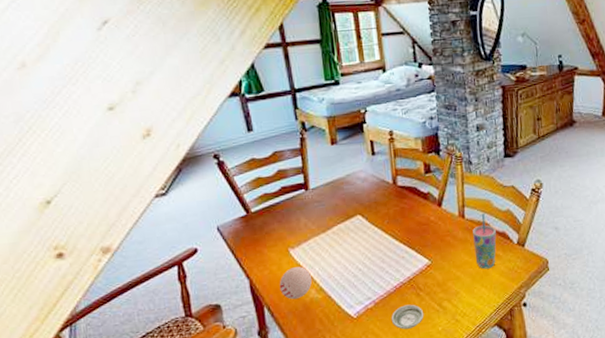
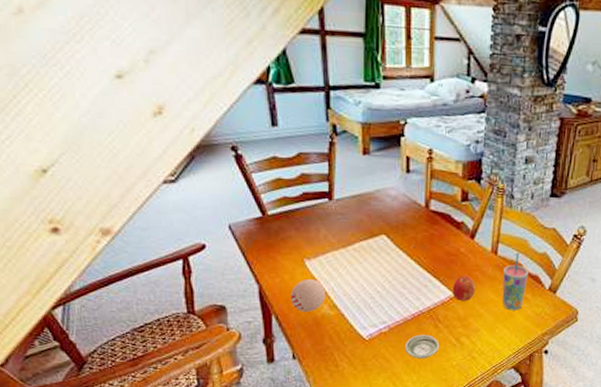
fruit: none [428,242,450,267] -> present [452,276,475,301]

